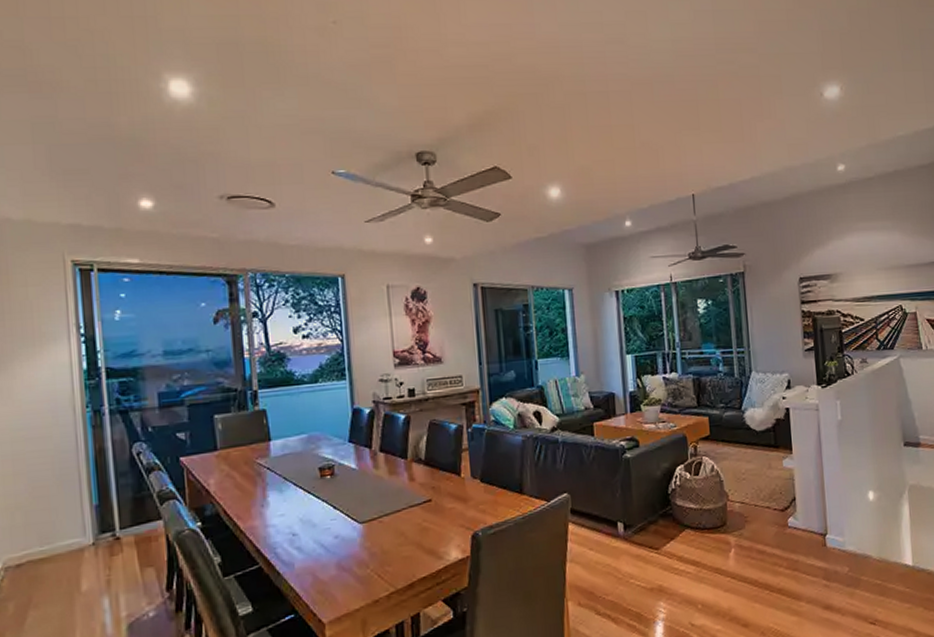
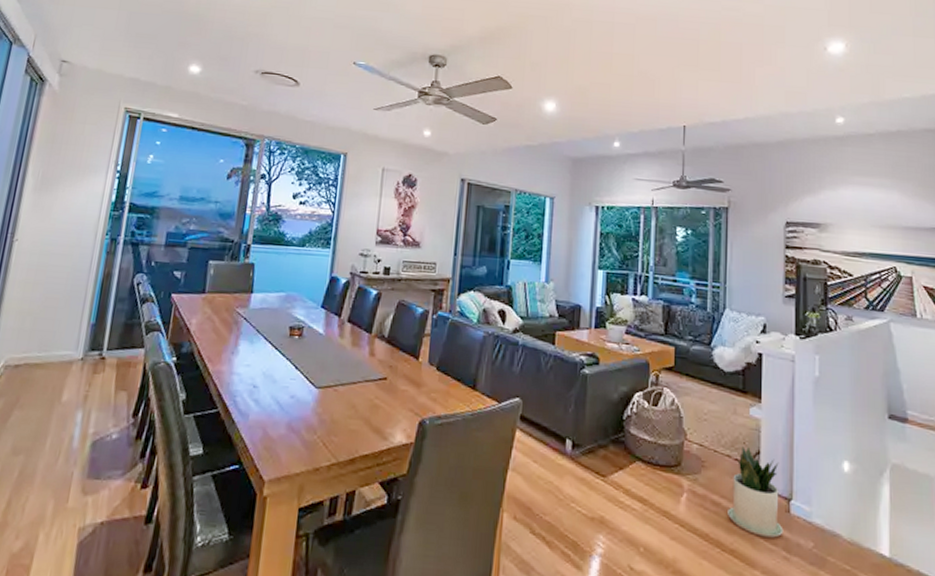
planter: none [772,496,822,572] -> present [728,447,784,538]

